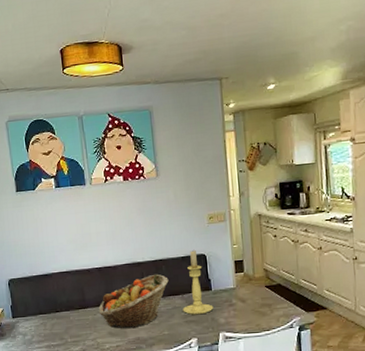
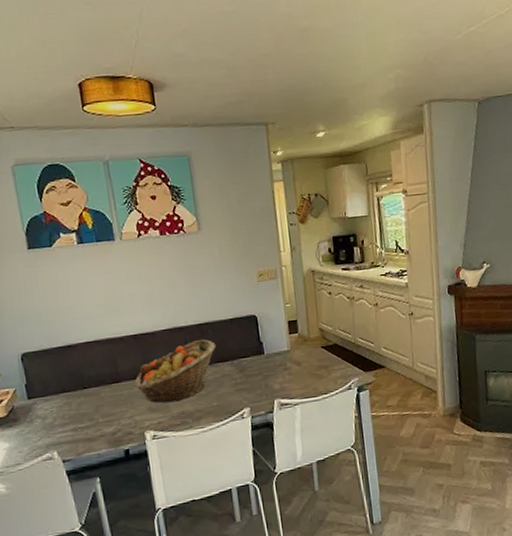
candle holder: present [182,249,214,315] -> none [233,310,267,382]

